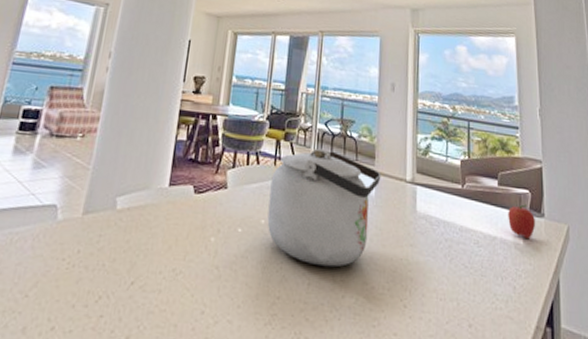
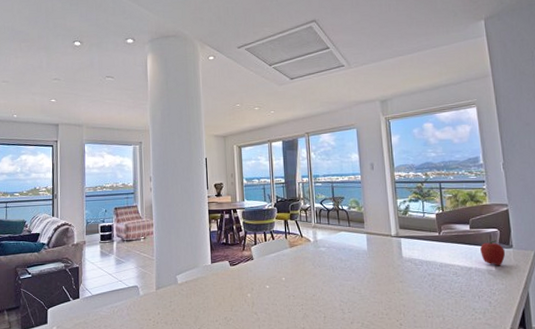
kettle: present [267,148,381,268] -> none [285,221,371,304]

